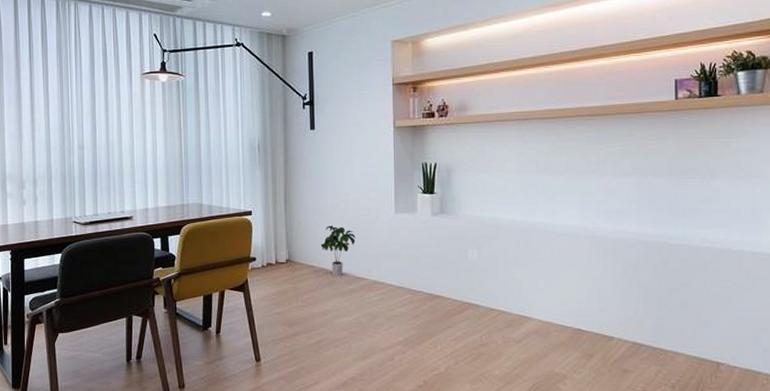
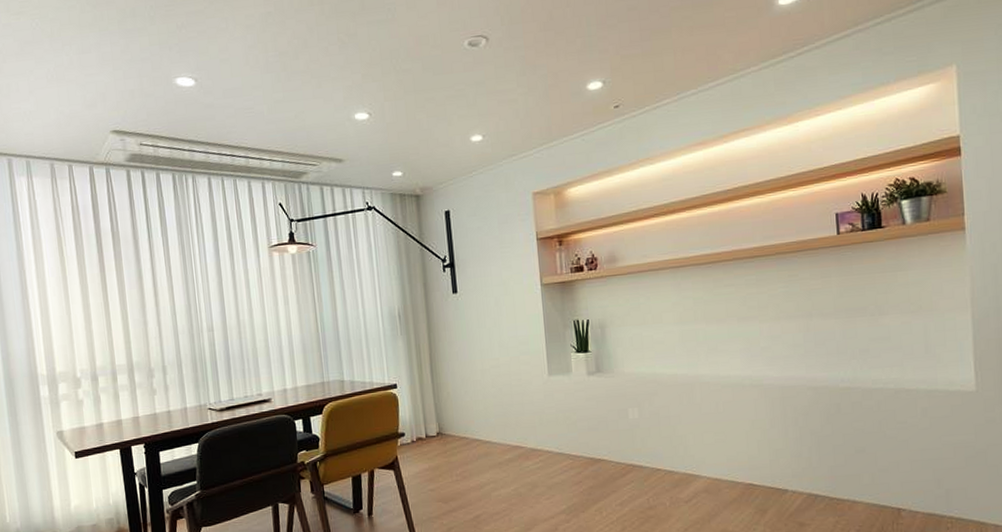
potted plant: present [321,225,356,276] -> none [473,393,509,447]

